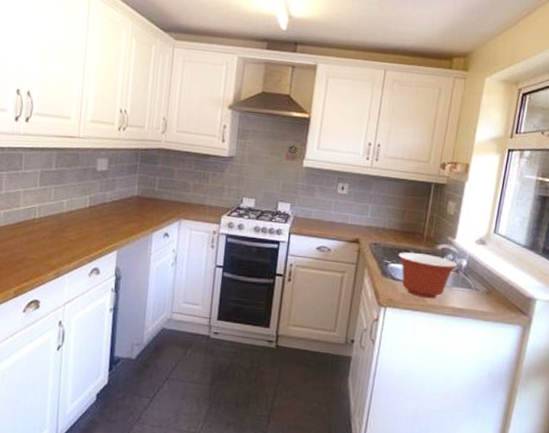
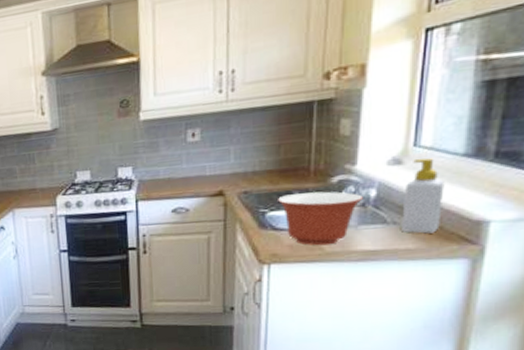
soap bottle: none [480,242,511,302] -> present [402,158,445,234]

